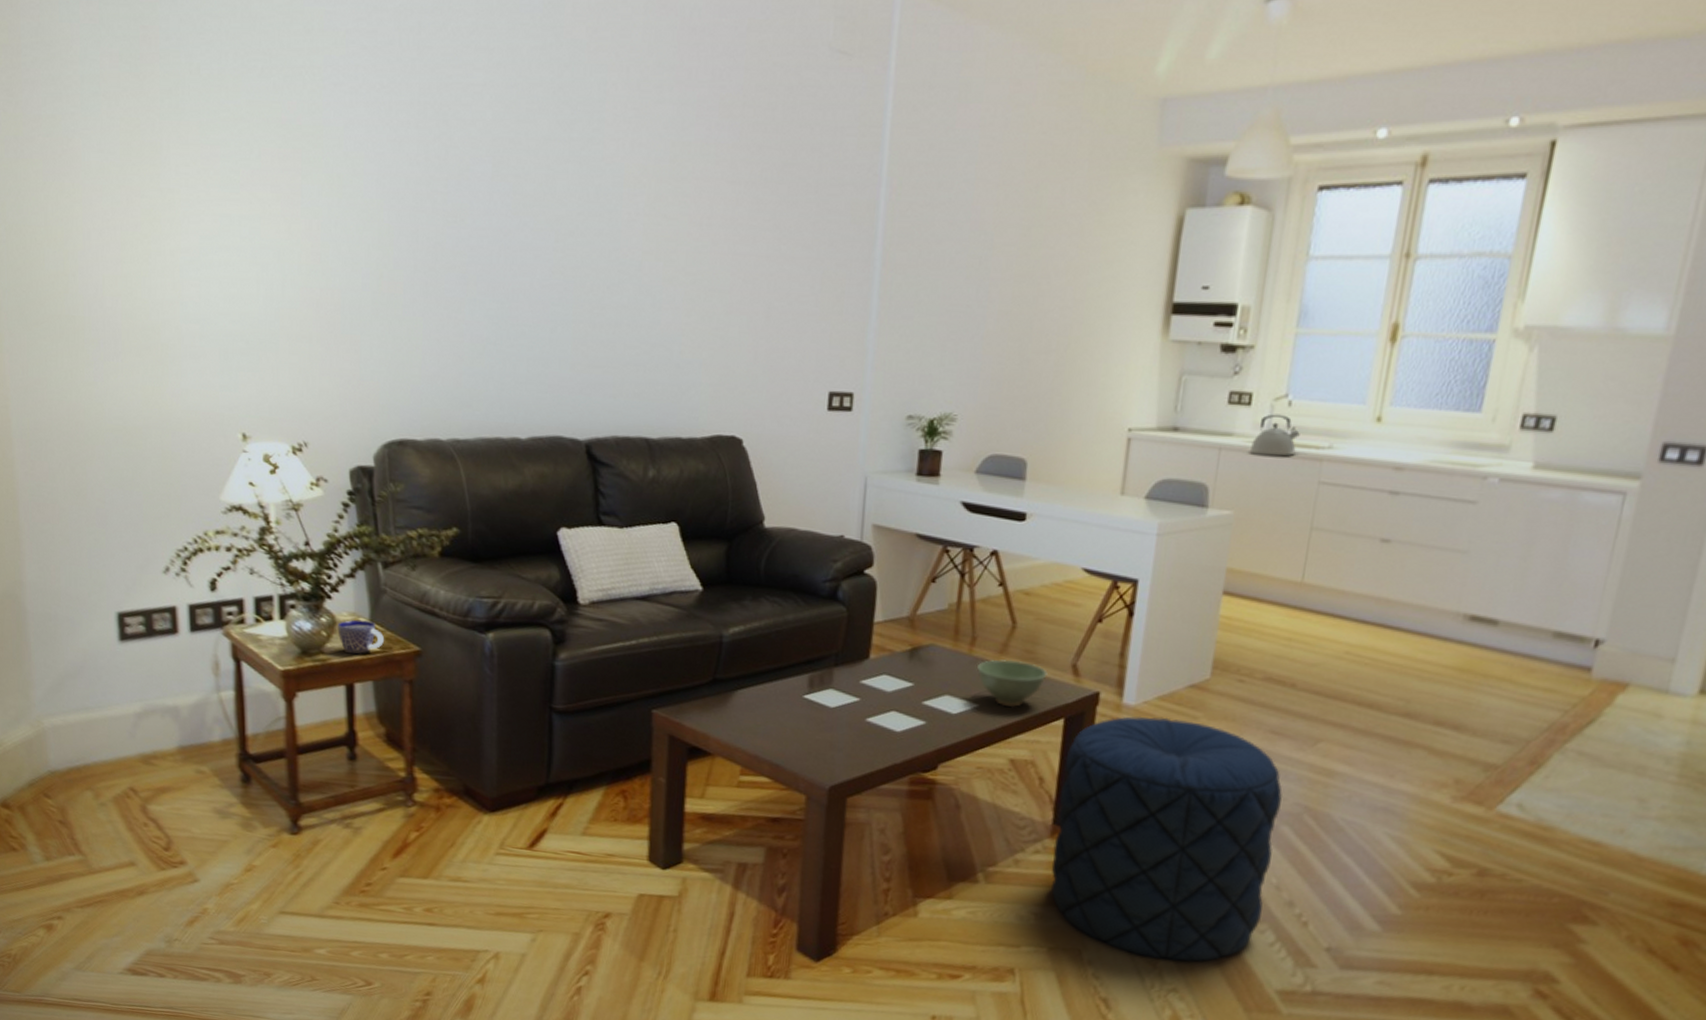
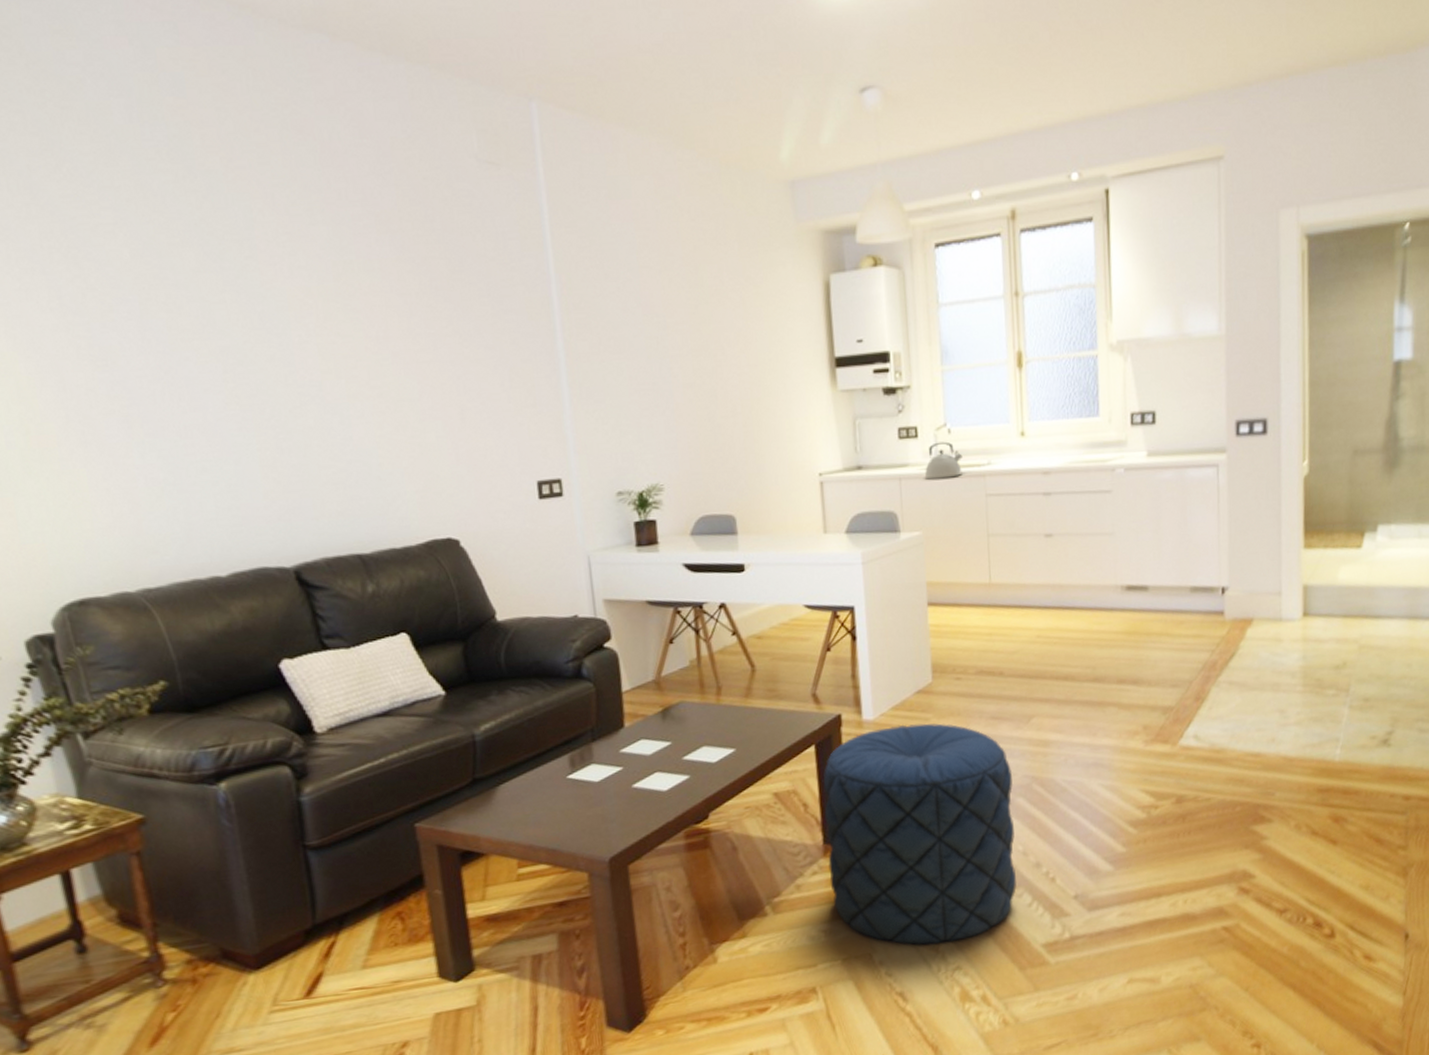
cup: present [337,619,384,655] -> none [38,798,99,839]
bowl: present [977,659,1048,708] -> none [727,700,792,745]

